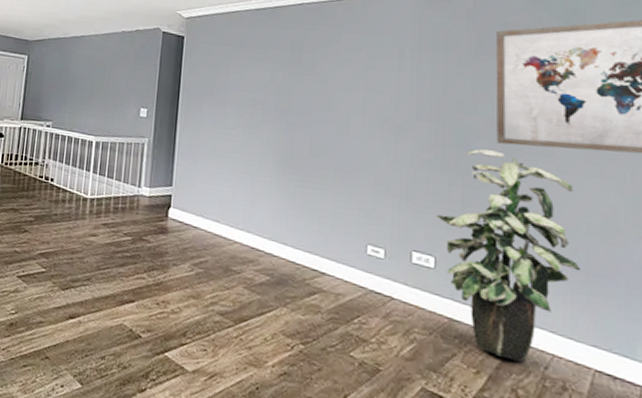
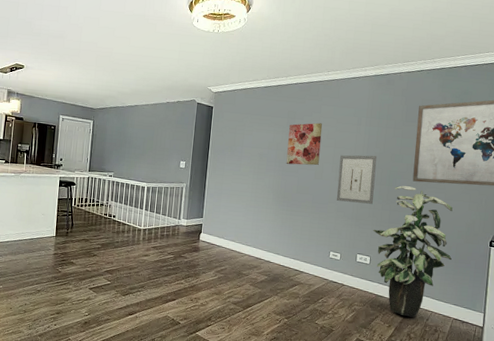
wall art: none [291,57,345,117] -> present [286,123,323,166]
wall art: none [372,102,434,176] -> present [337,155,377,204]

